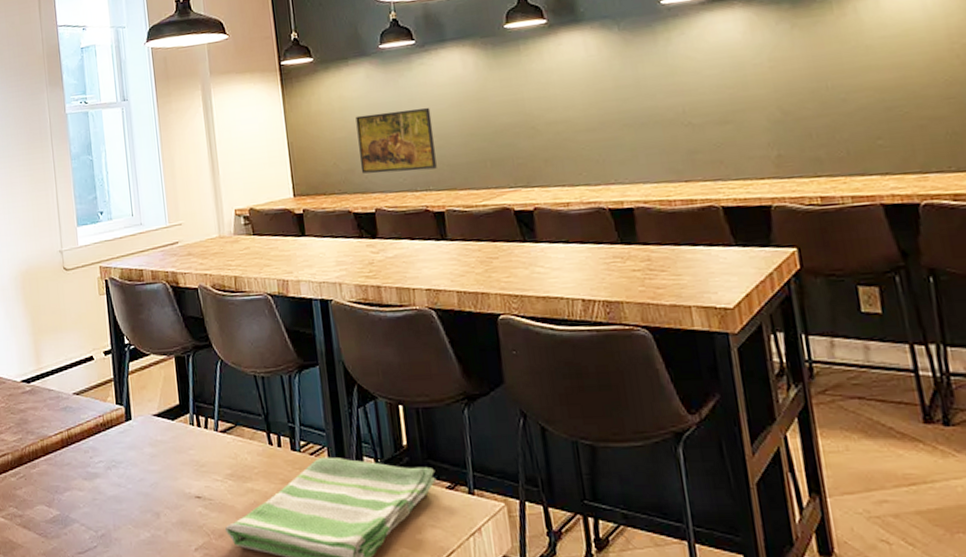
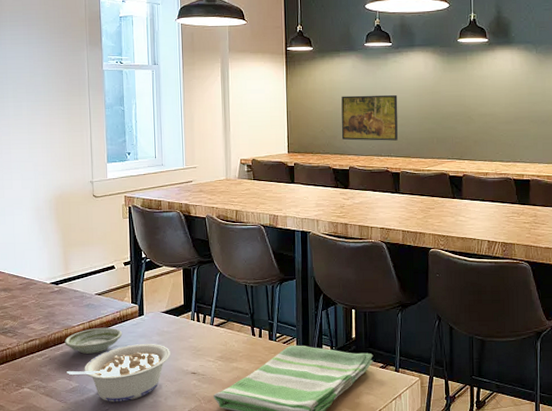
saucer: none [40,436,108,472] -> present [64,327,123,354]
legume: none [45,457,168,537] -> present [67,344,170,402]

